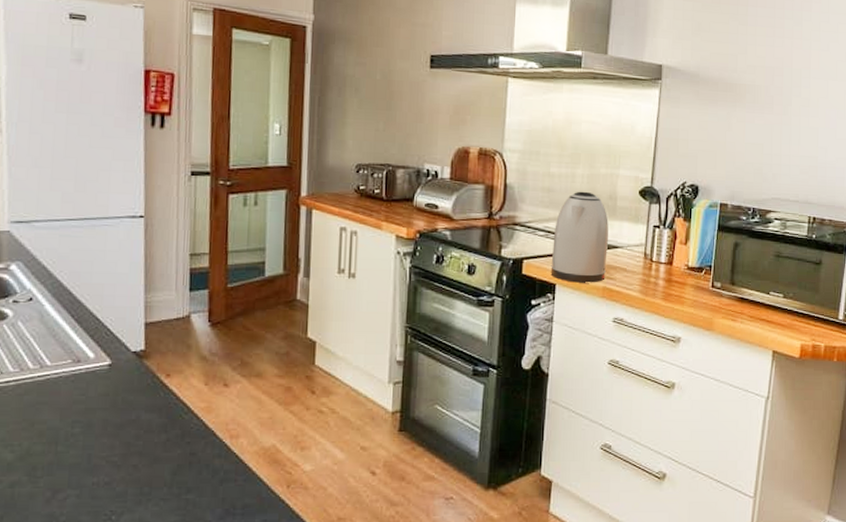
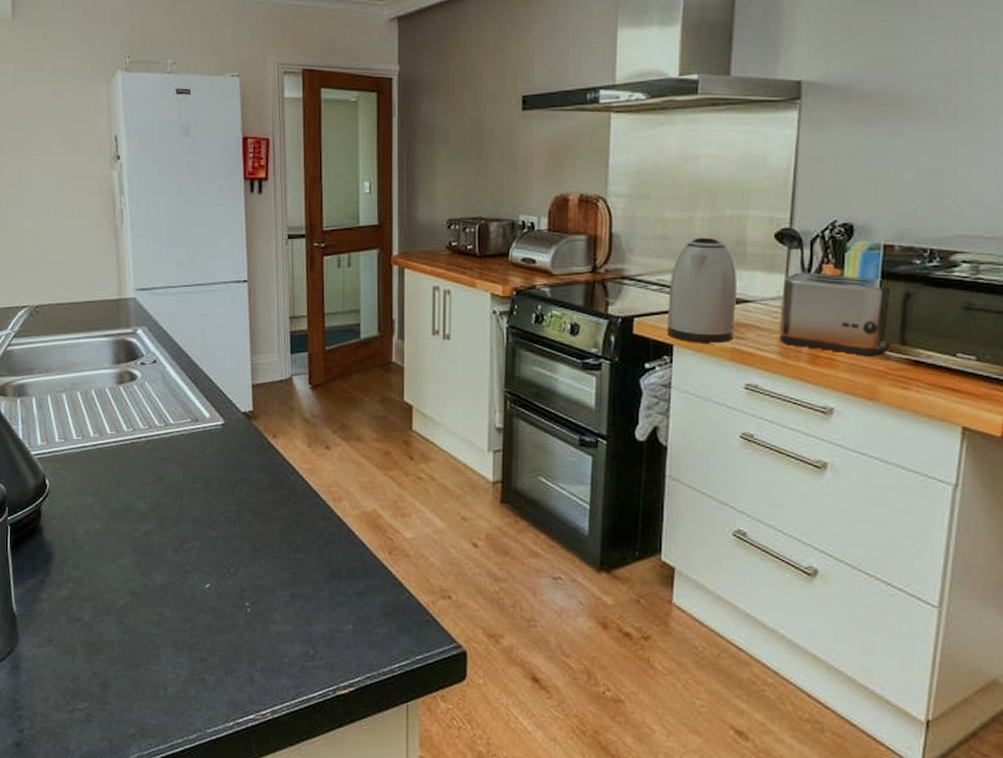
toaster: none [641,223,724,295] -> present [780,272,891,358]

